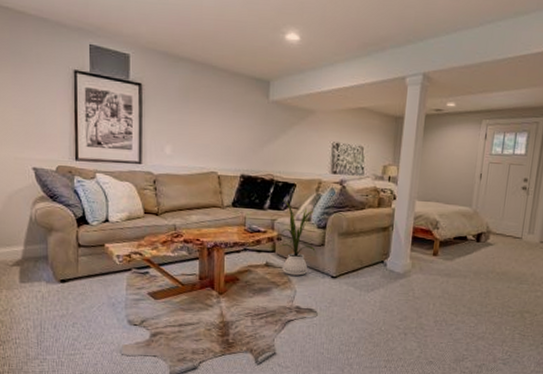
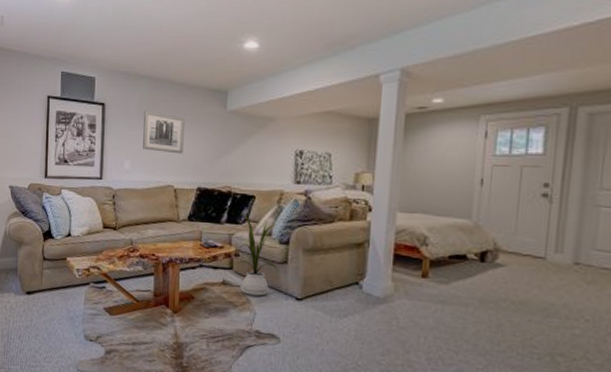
wall art: none [184,95,228,141] -> present [143,111,185,154]

